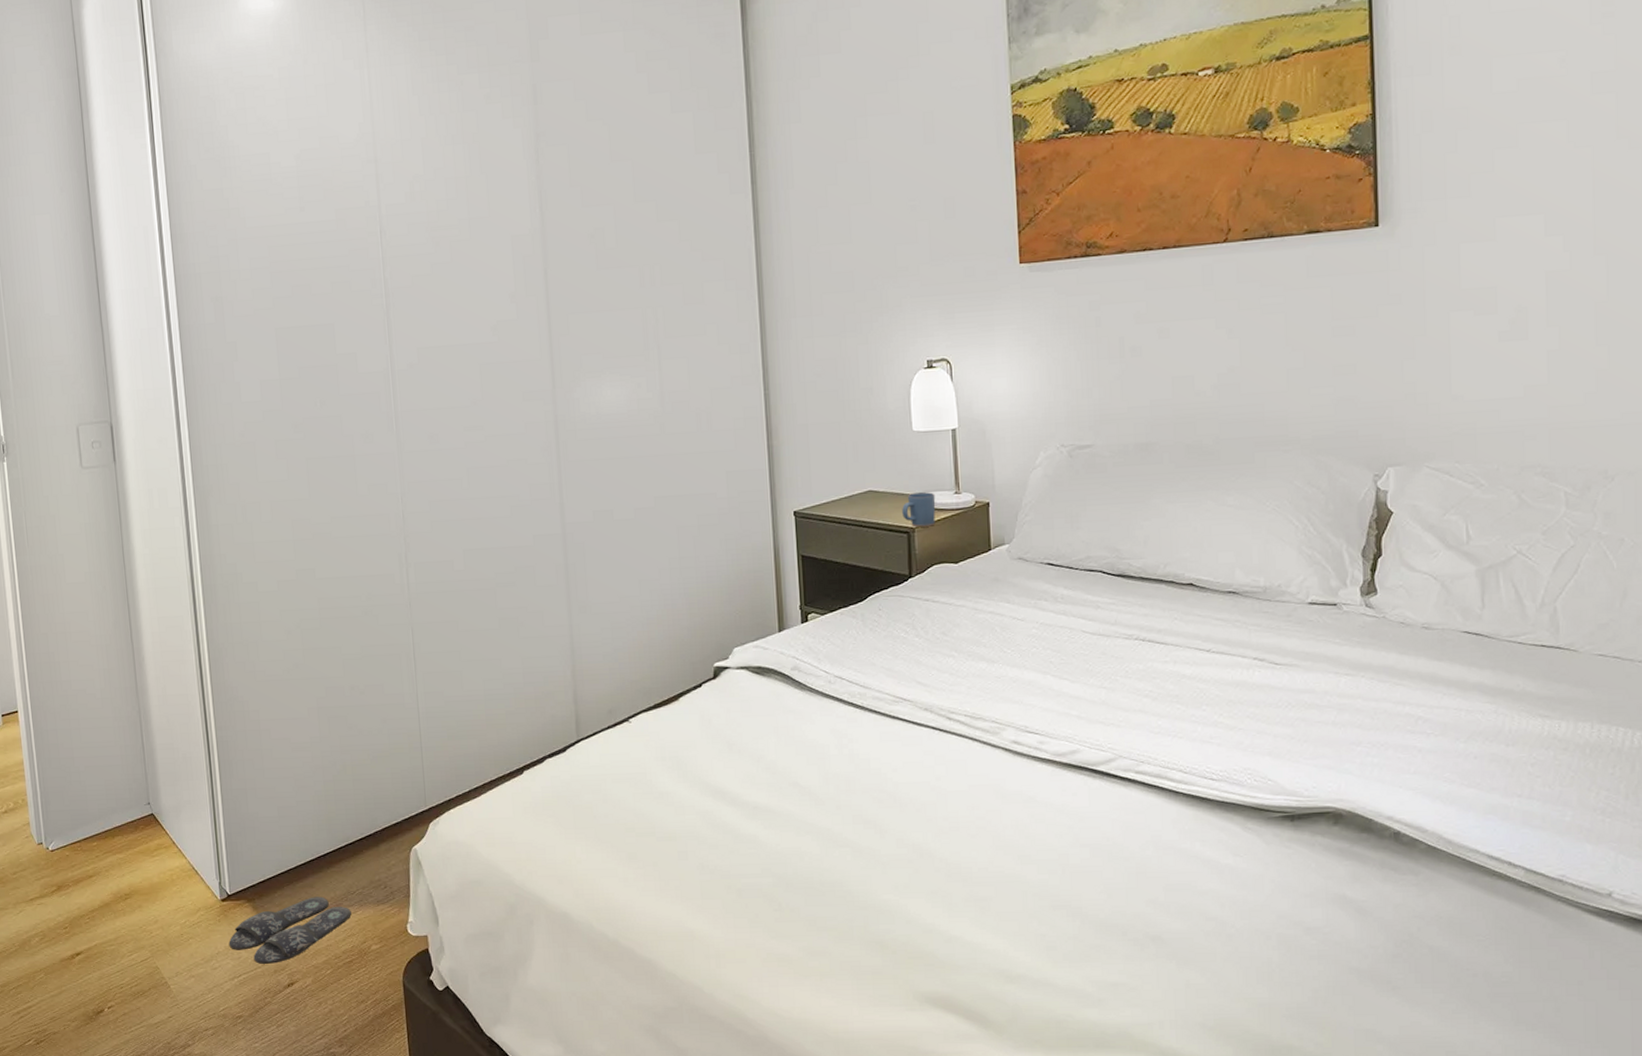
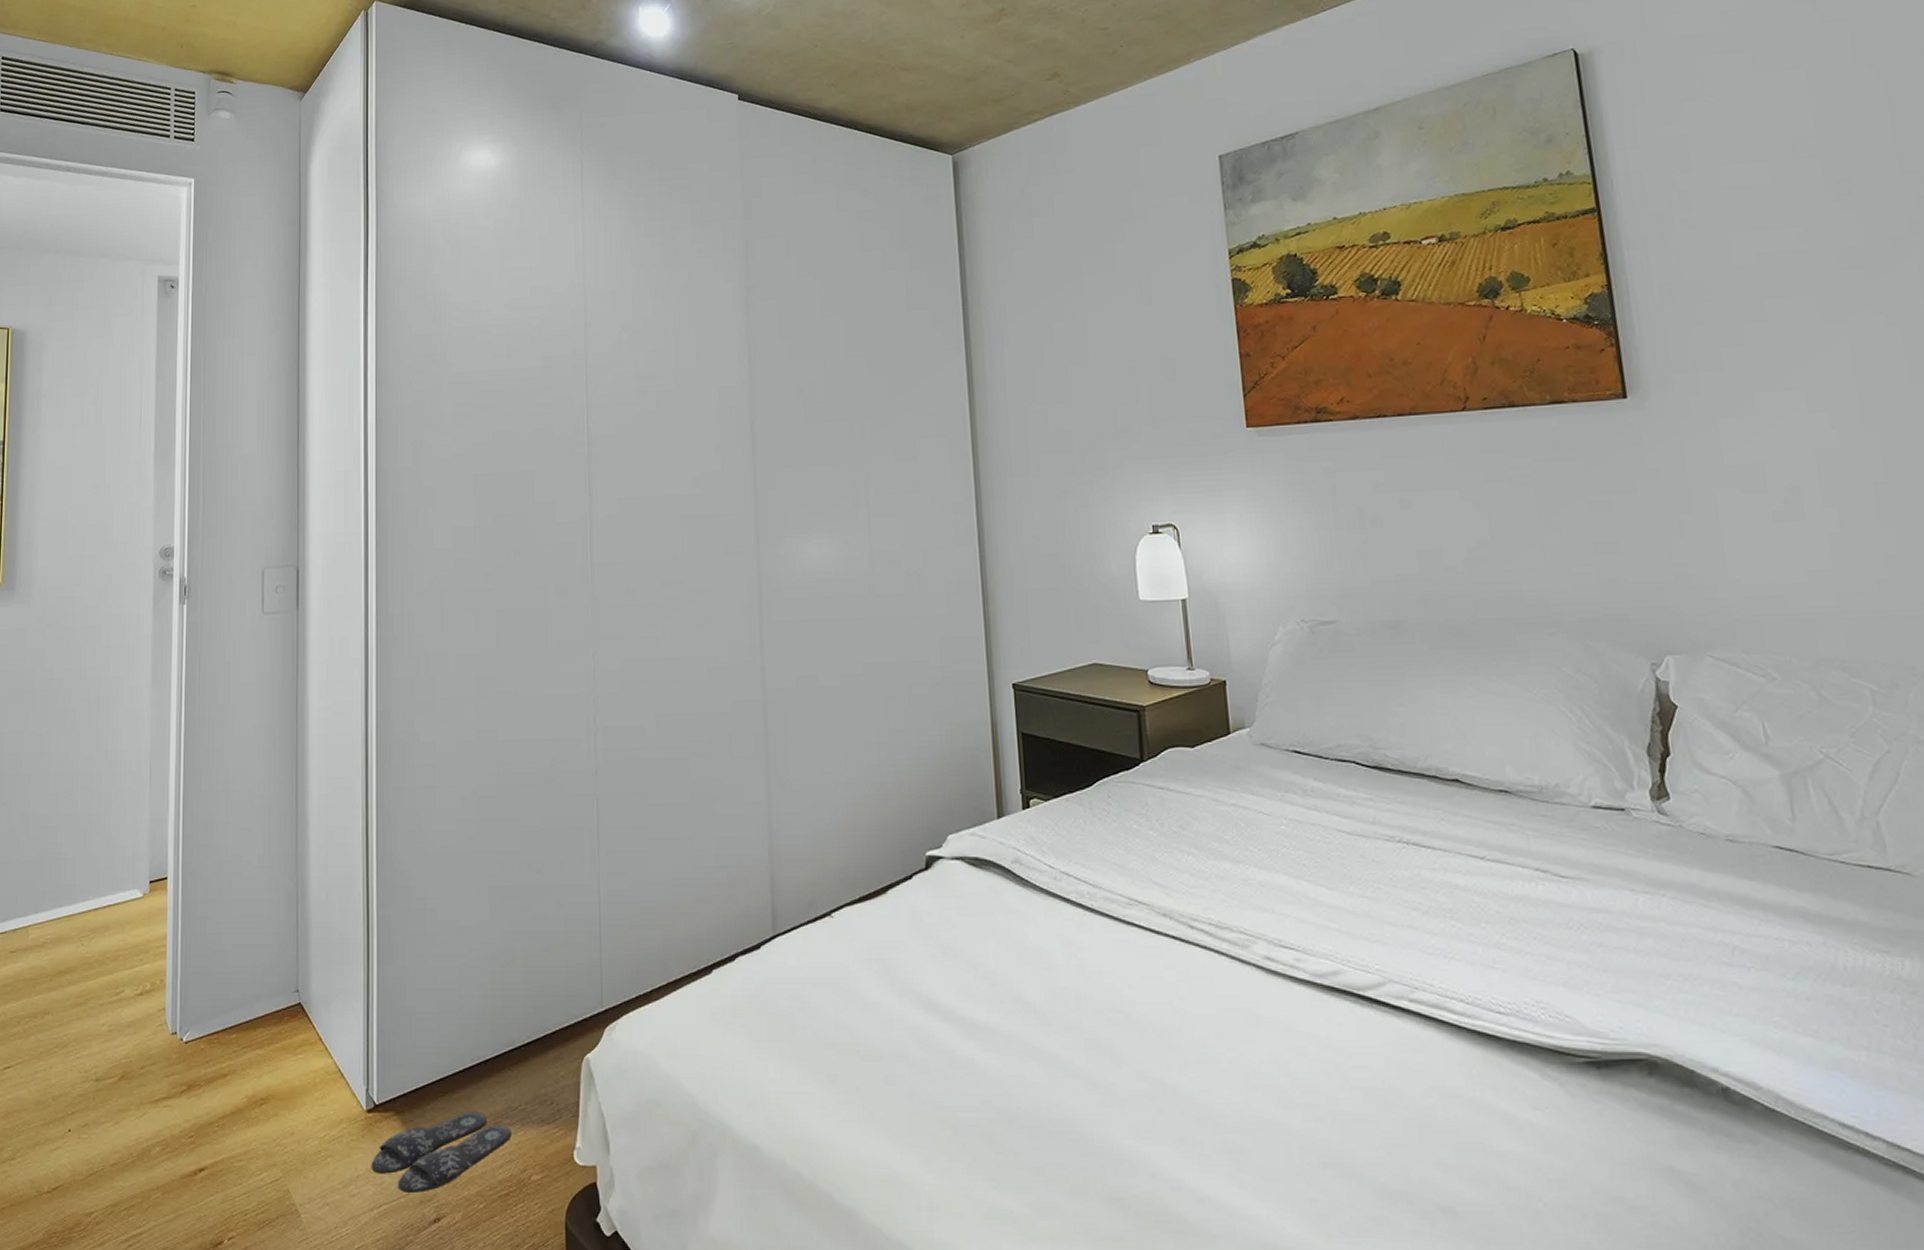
mug: present [902,492,936,527] -> none [1130,667,1168,706]

